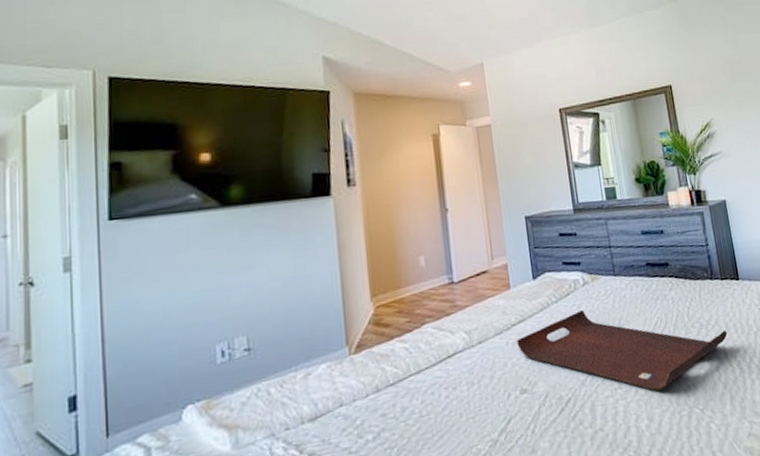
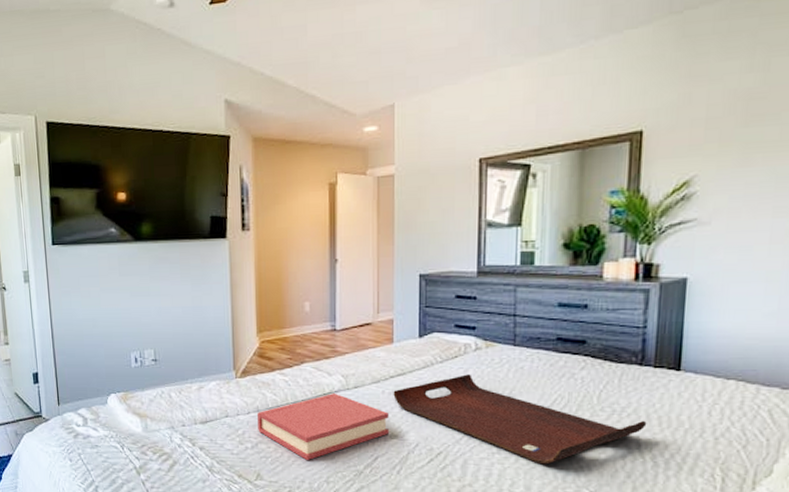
hardback book: none [377,352,518,440] -> present [257,392,389,460]

